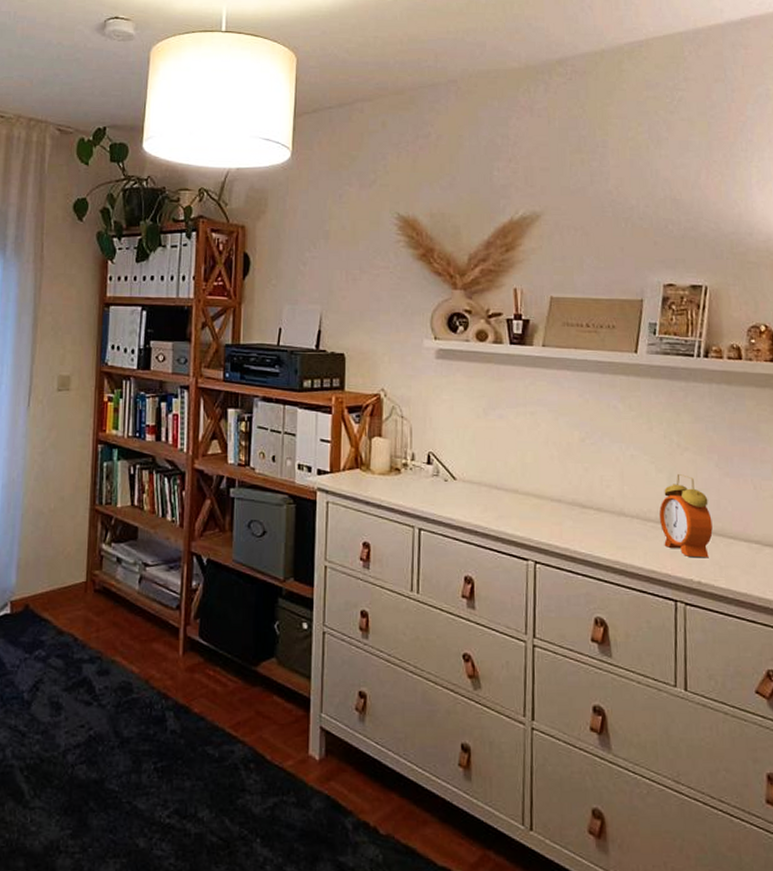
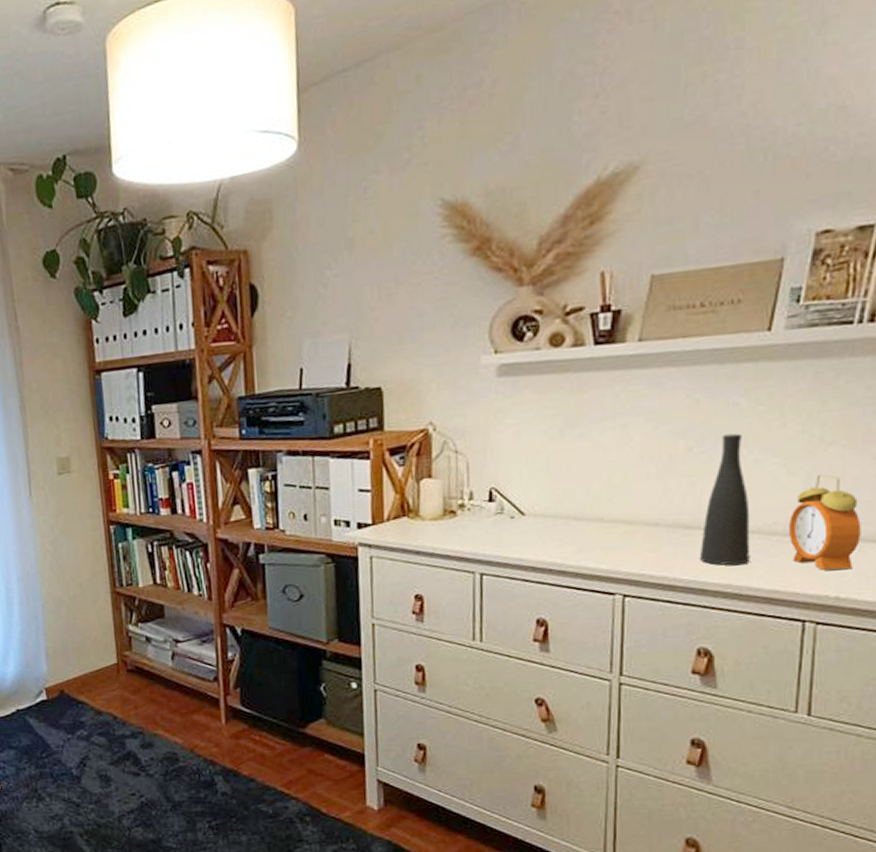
vase: none [593,431,632,544] -> present [699,433,750,565]

